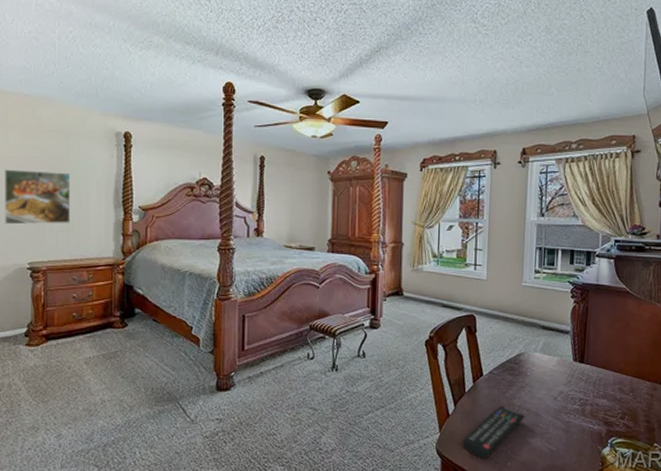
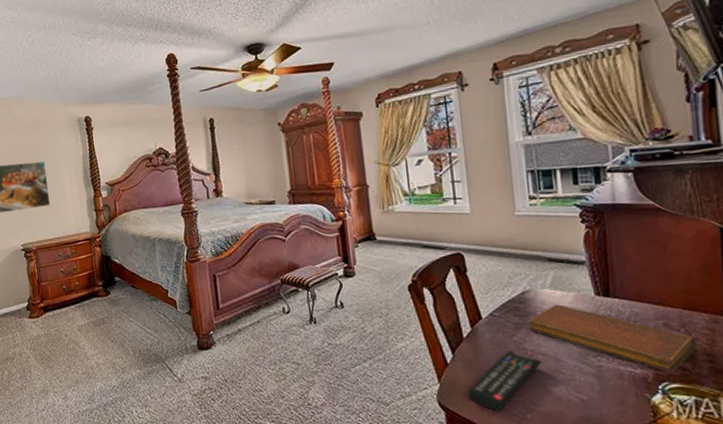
notebook: none [519,367,640,429] -> present [528,304,697,372]

